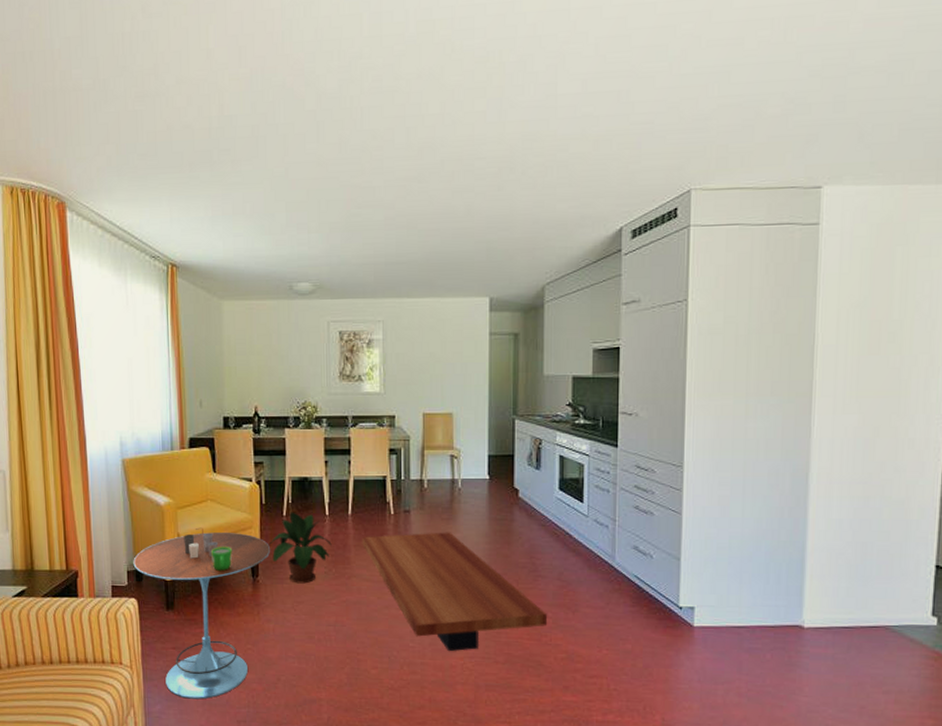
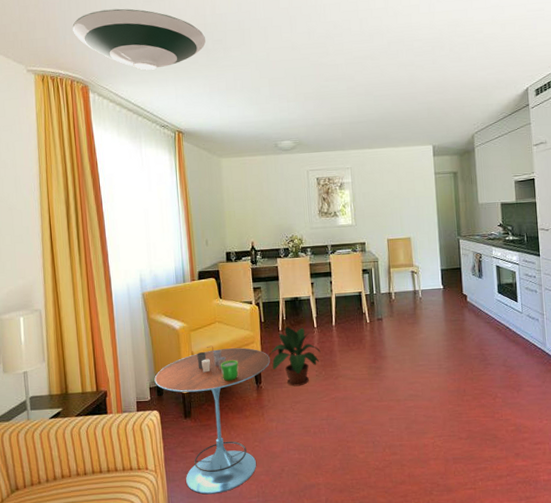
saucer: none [48,105,209,186] -> present [72,8,206,71]
coffee table: present [362,532,548,652] -> none [345,333,498,433]

